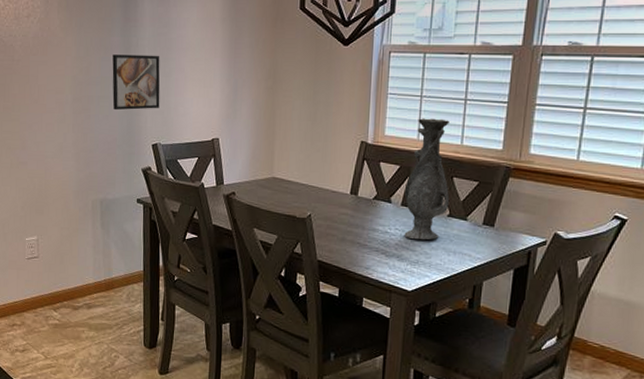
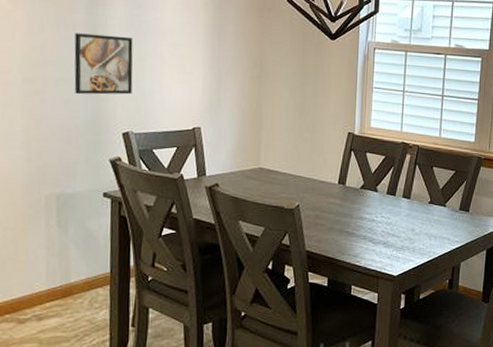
vase: present [404,118,450,241] -> none [389,111,431,227]

